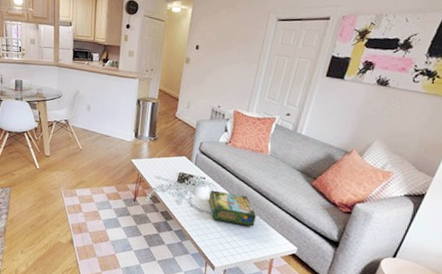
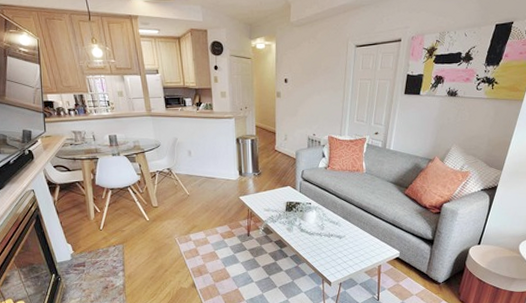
board game: present [208,190,257,227] -> none [316,213,362,241]

